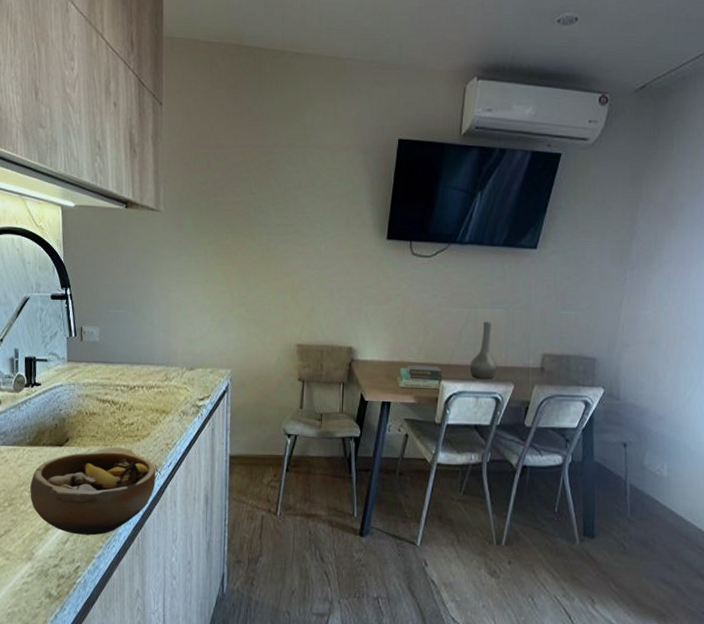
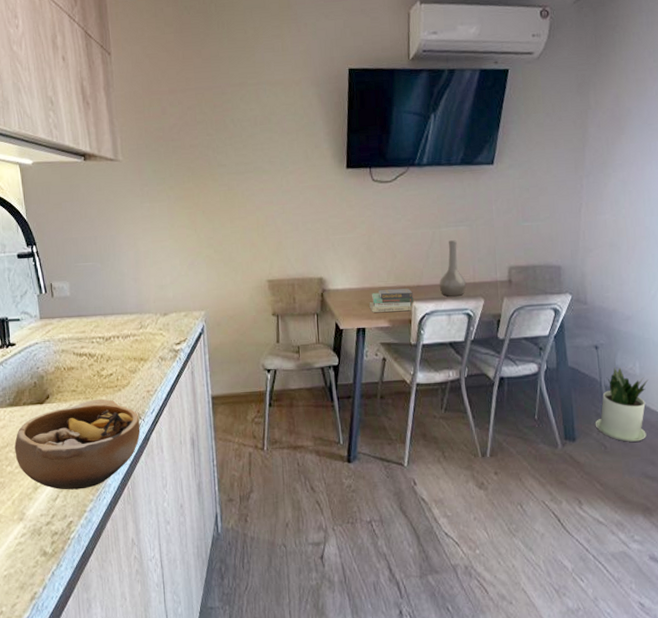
planter: none [616,467,676,545] -> present [595,367,649,442]

